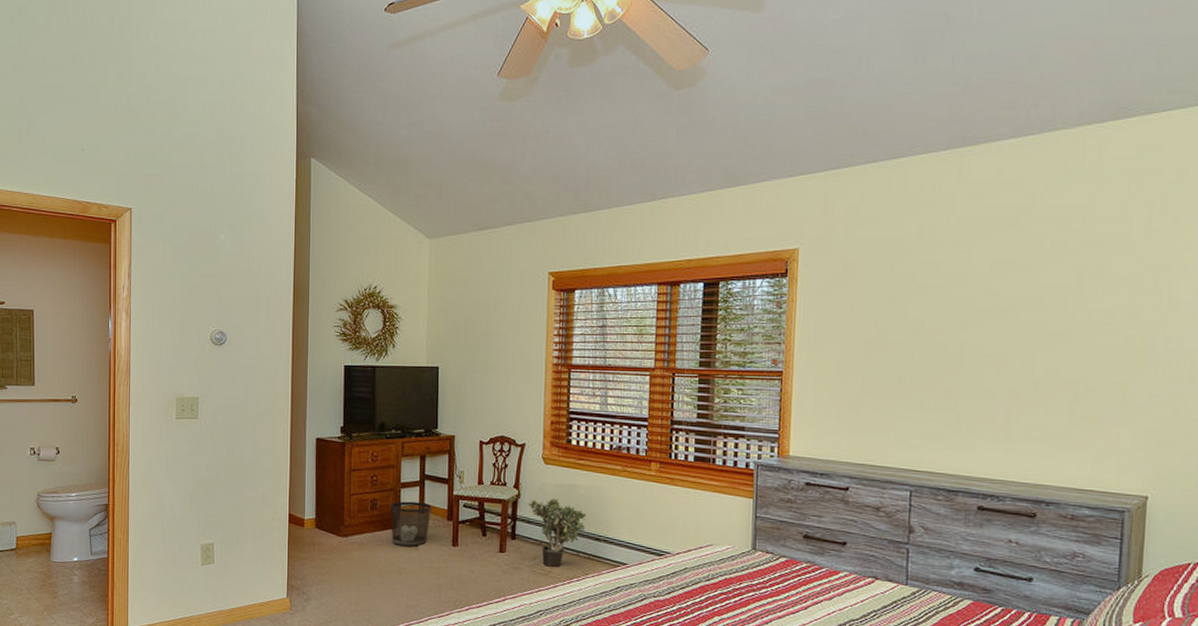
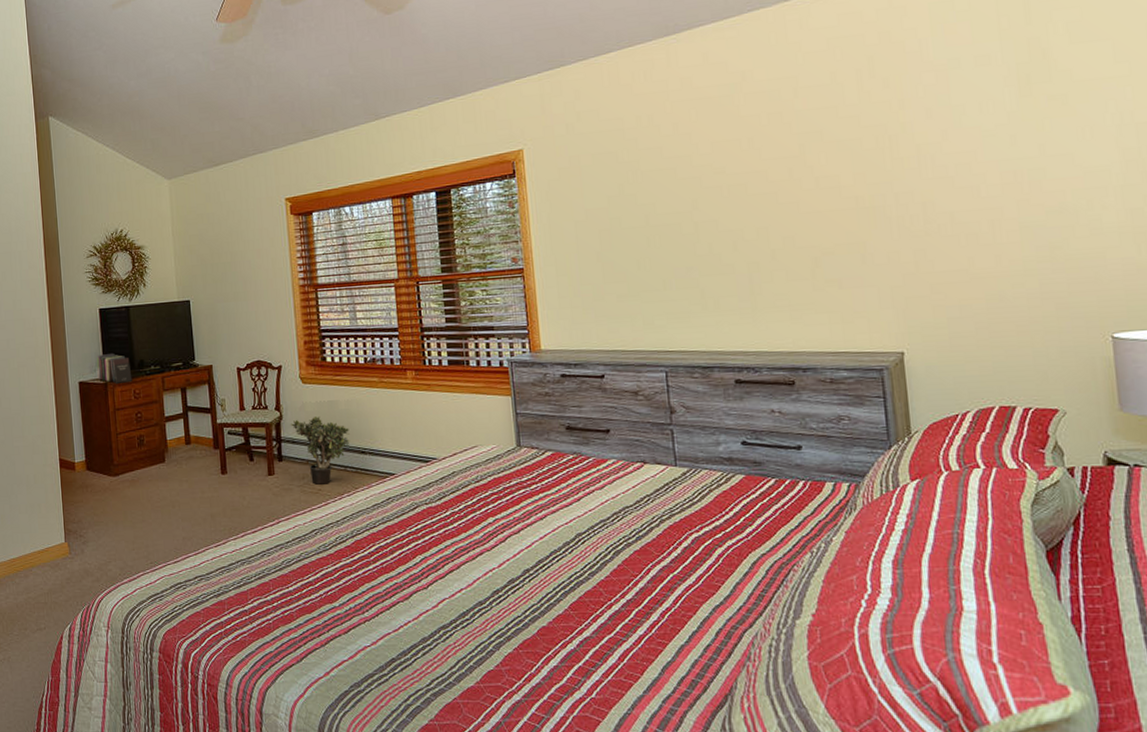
books: none [336,412,372,445] -> present [96,353,133,385]
waste bin: present [390,501,431,547] -> none [156,433,198,480]

